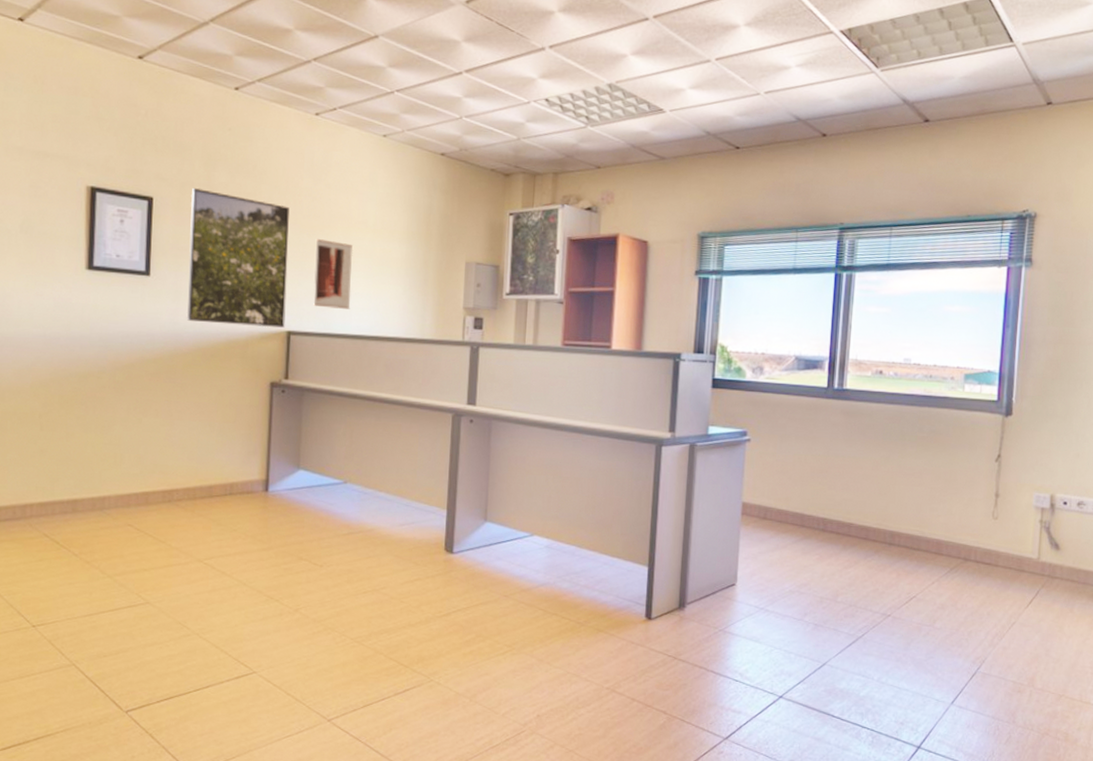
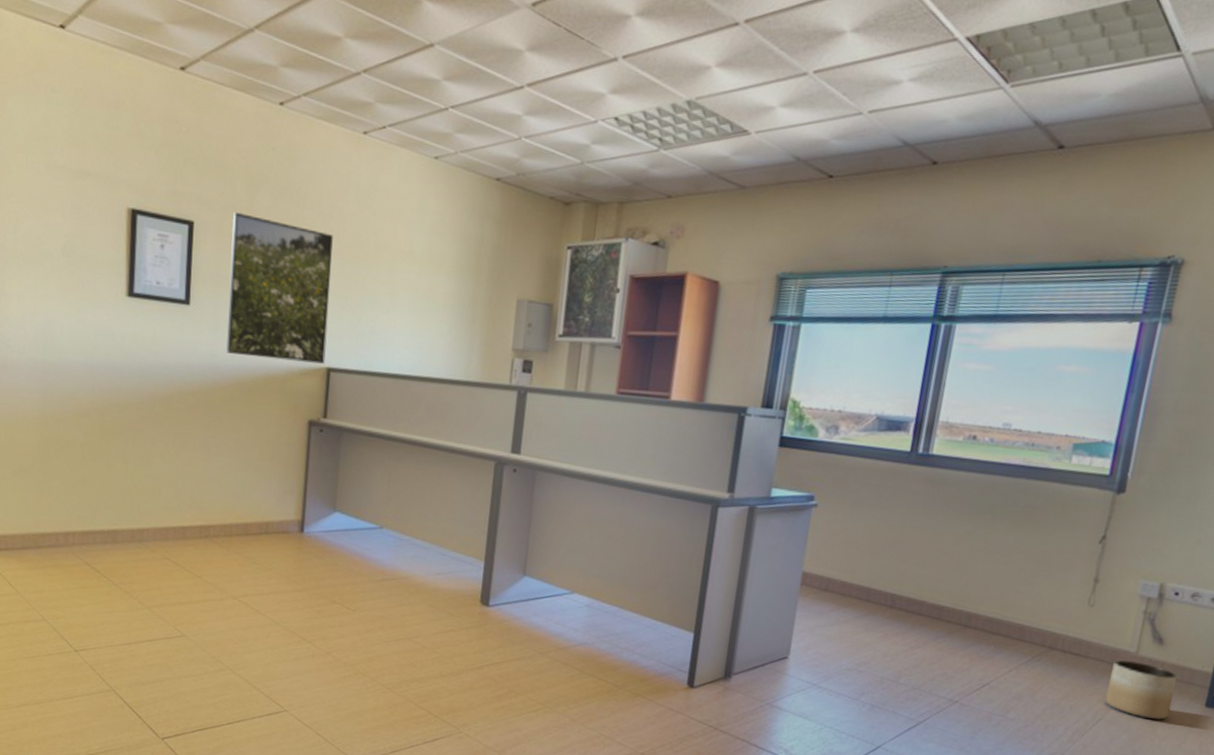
wall art: present [313,239,353,309] -> none [355,270,398,347]
planter: none [1016,566,1075,620] -> present [1104,660,1178,720]

